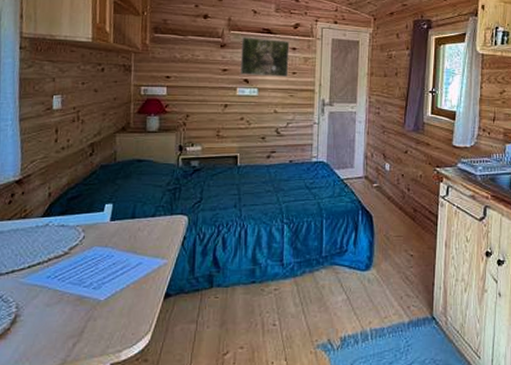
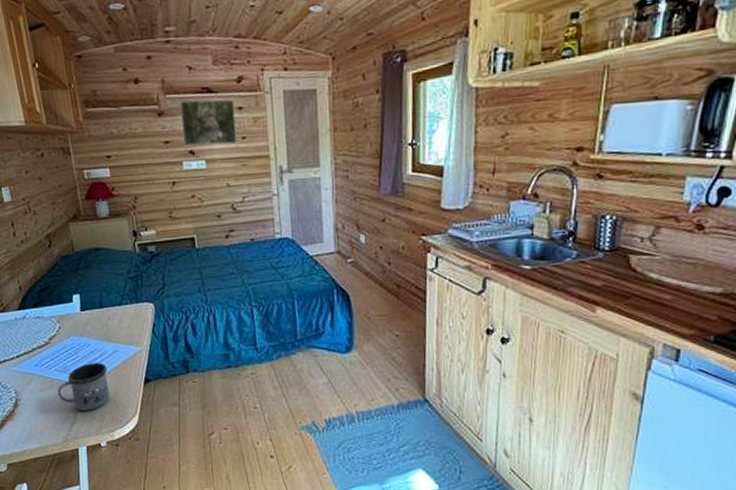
mug: none [65,275,127,329] -> present [57,363,110,411]

